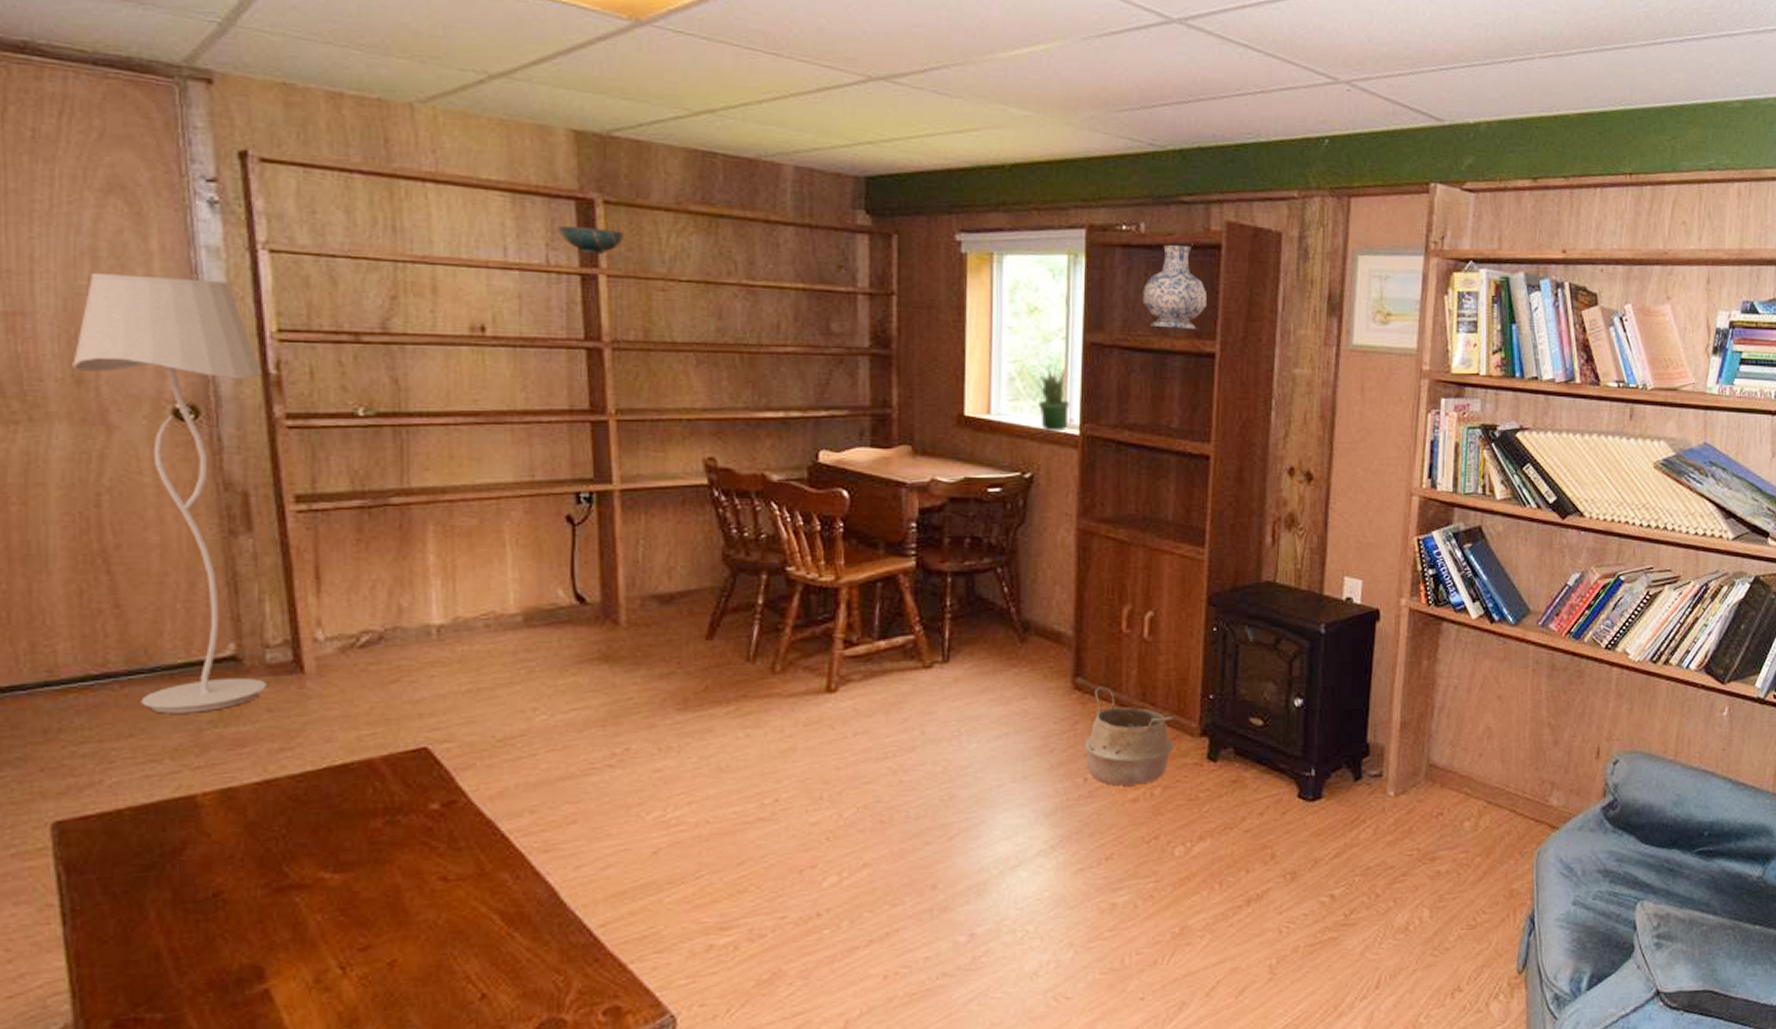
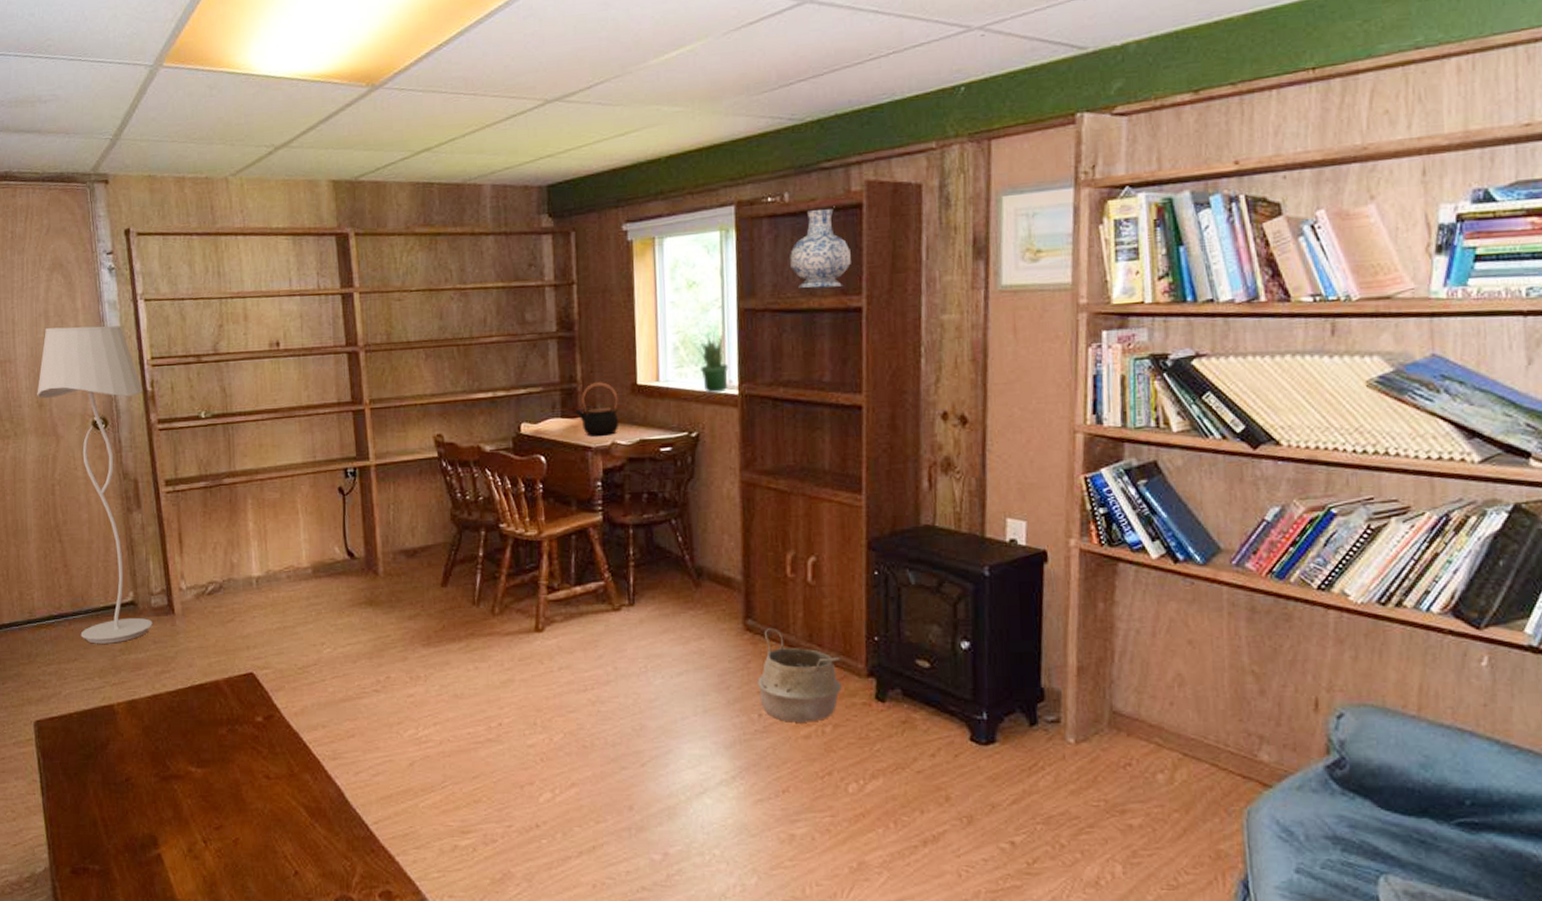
decorative bowl: present [557,226,625,255] -> none [324,255,371,277]
teapot: none [887,410,941,471] -> present [574,382,619,436]

